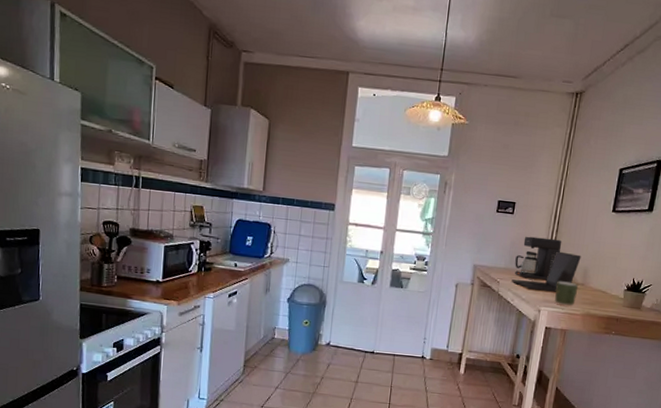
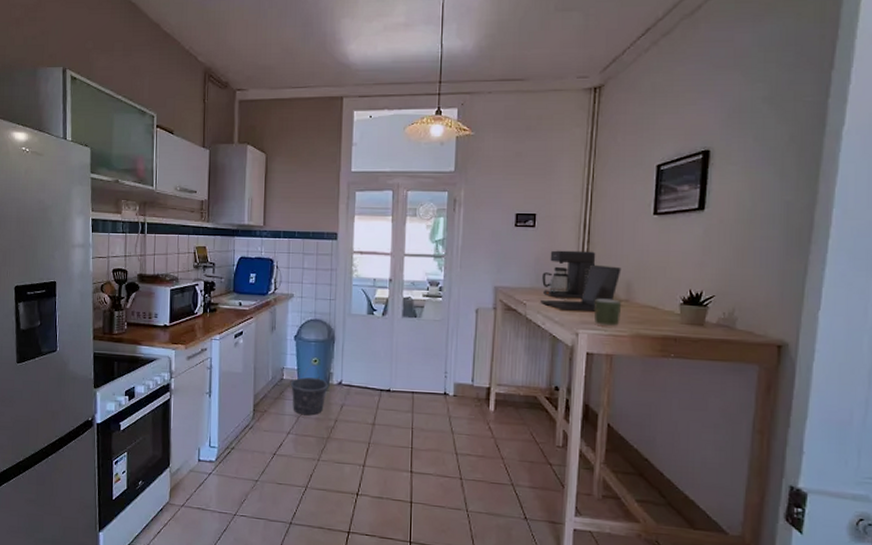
bucket: none [280,325,317,373] -> present [290,364,328,416]

